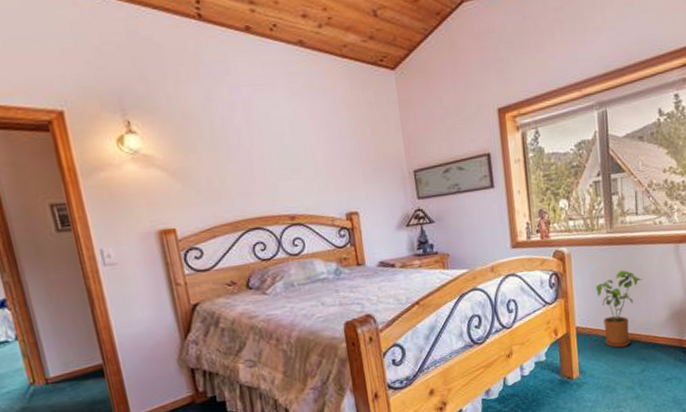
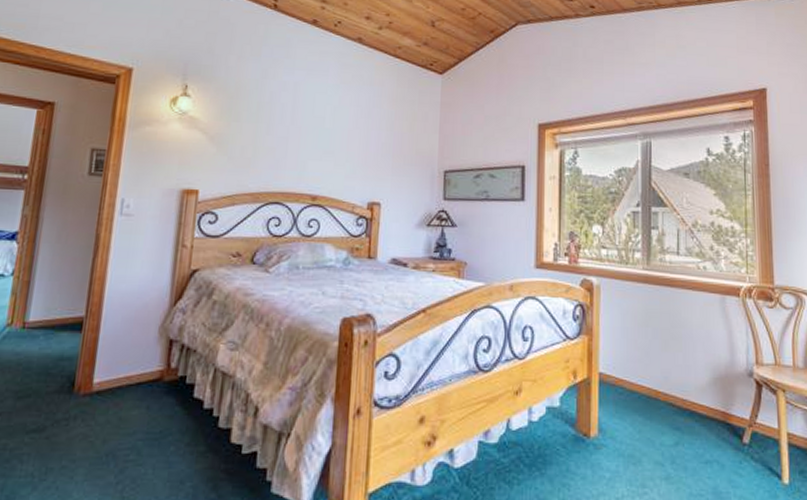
house plant: present [596,270,643,348] -> none [626,314,682,408]

